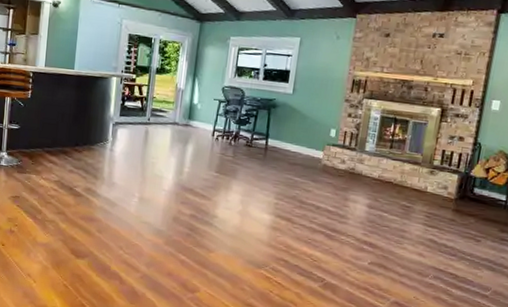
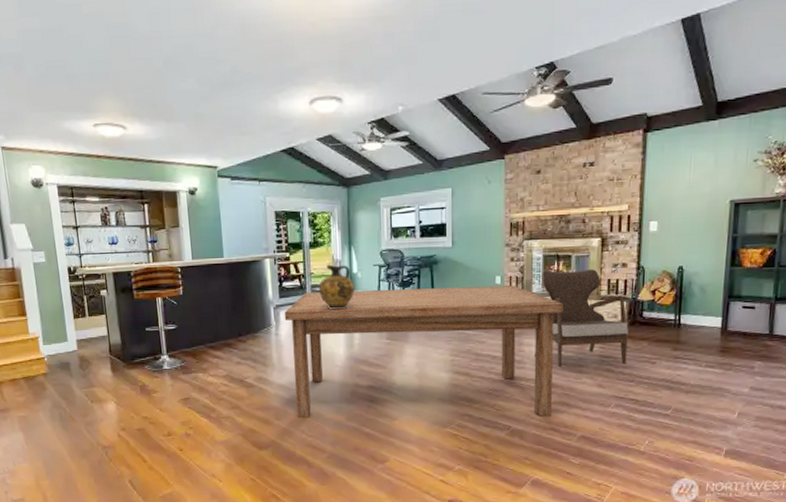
dining table: none [118,114,395,276] -> present [284,285,563,418]
ceramic jug: none [157,91,193,137] -> present [318,264,355,310]
armchair: none [376,130,458,238] -> present [542,269,628,367]

